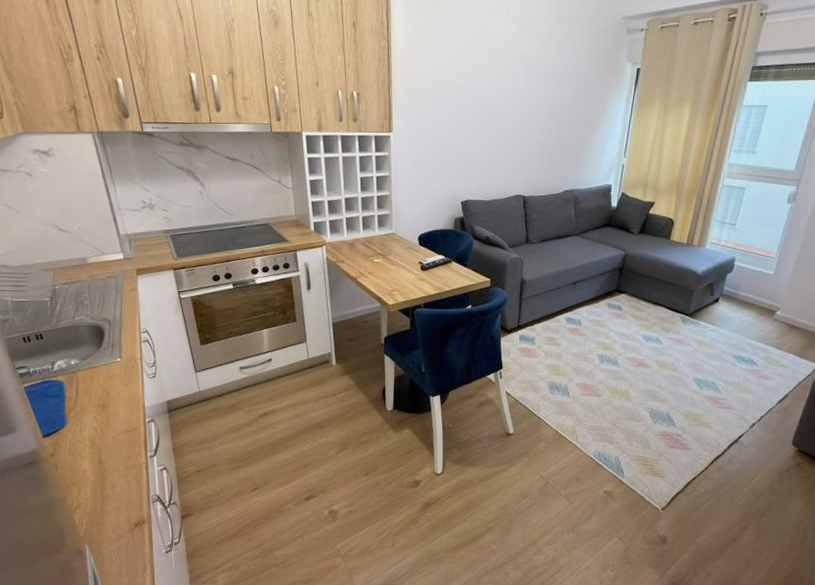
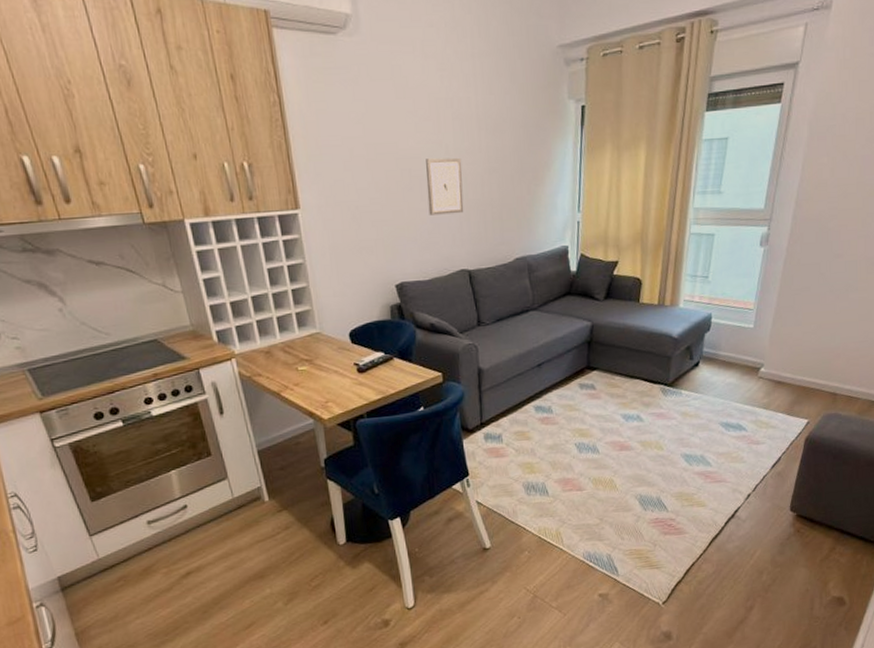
wall art: none [496,101,529,149] -> present [426,157,464,215]

